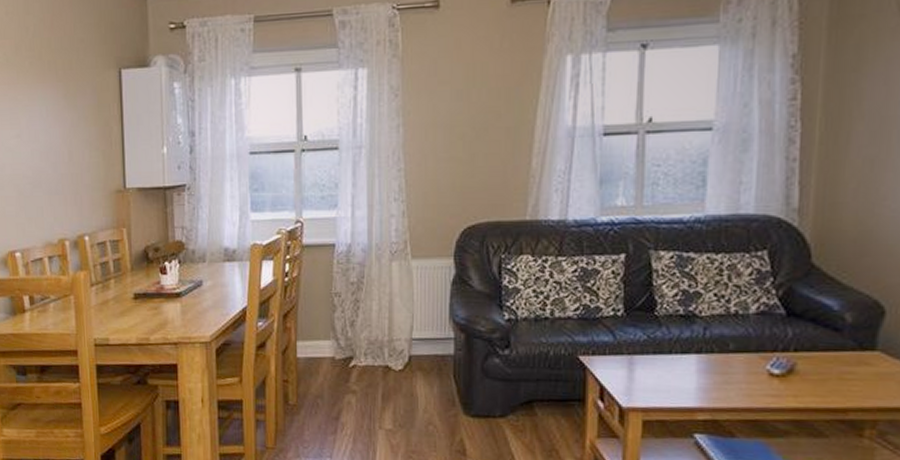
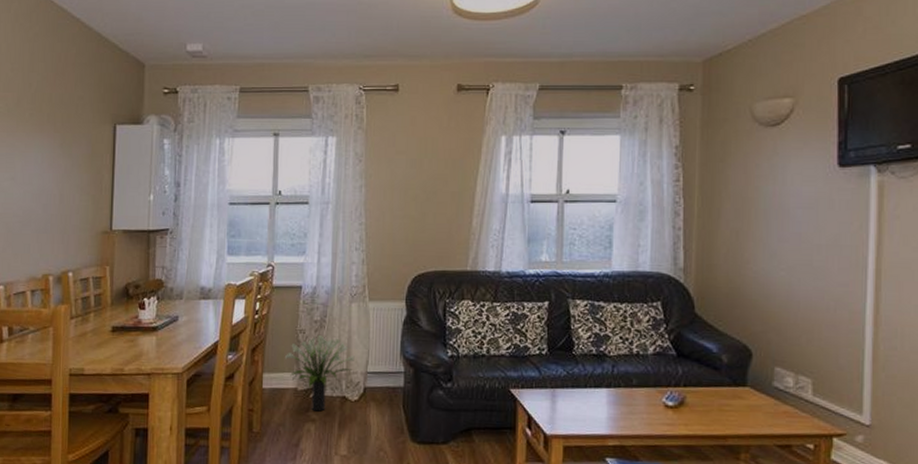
potted plant: none [320,297,397,382] -> present [285,334,355,412]

